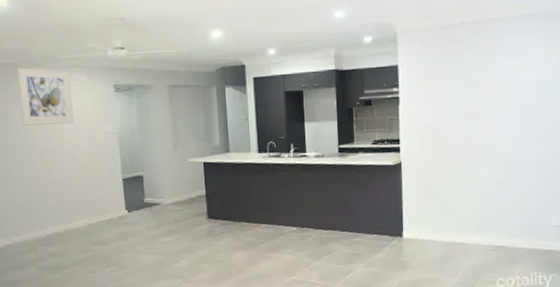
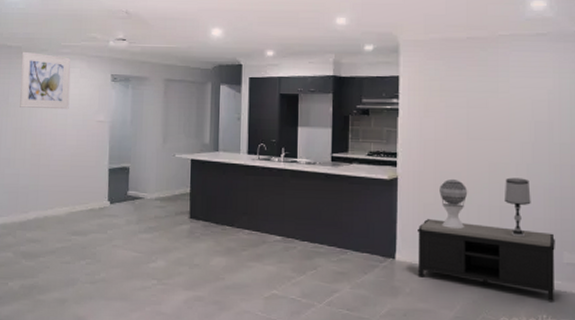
bench: none [422,197,544,260] -> present [418,219,555,301]
decorative sphere: none [440,159,466,205] -> present [440,178,468,229]
table lamp: none [499,153,522,207] -> present [505,177,531,238]

